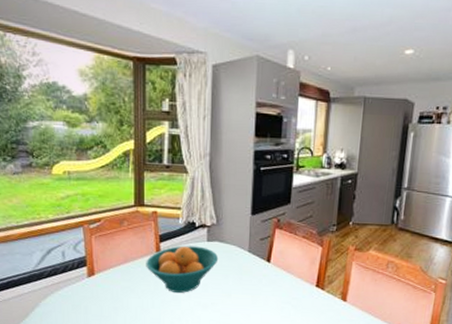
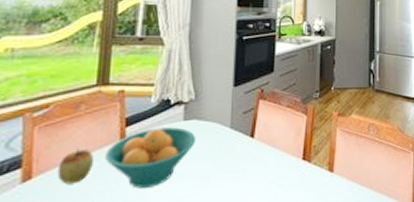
apple: none [112,256,137,283] -> present [57,149,94,184]

